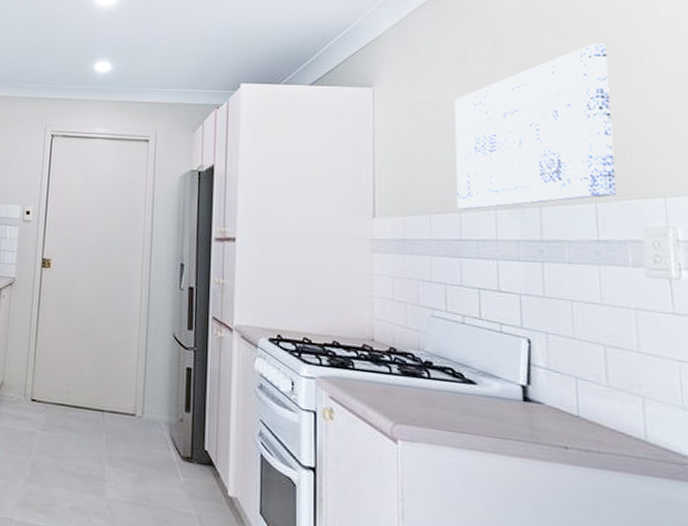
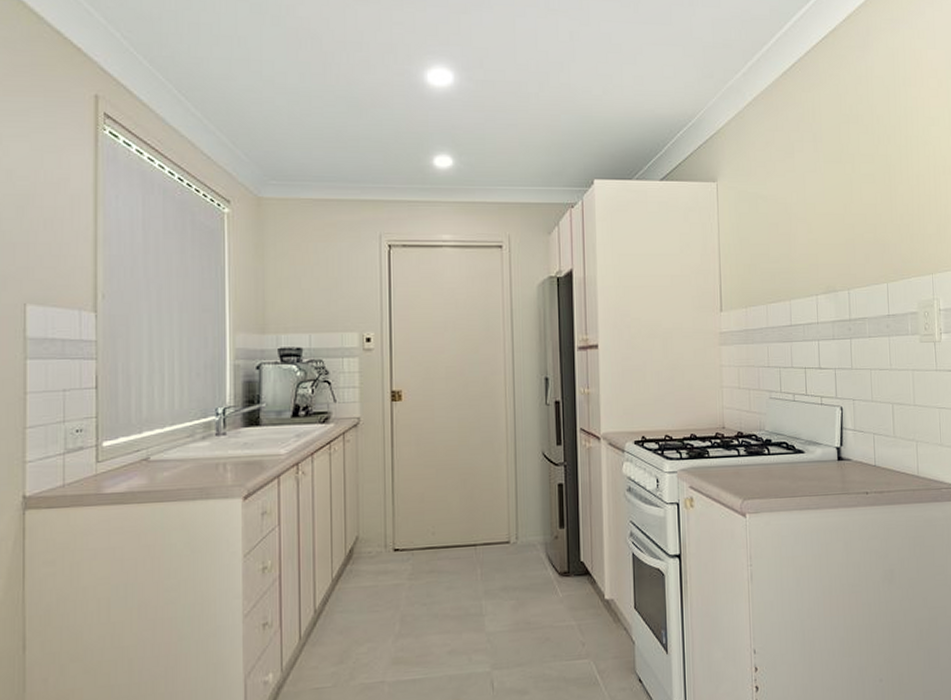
wall art: present [455,43,617,210] -> none [784,138,901,297]

